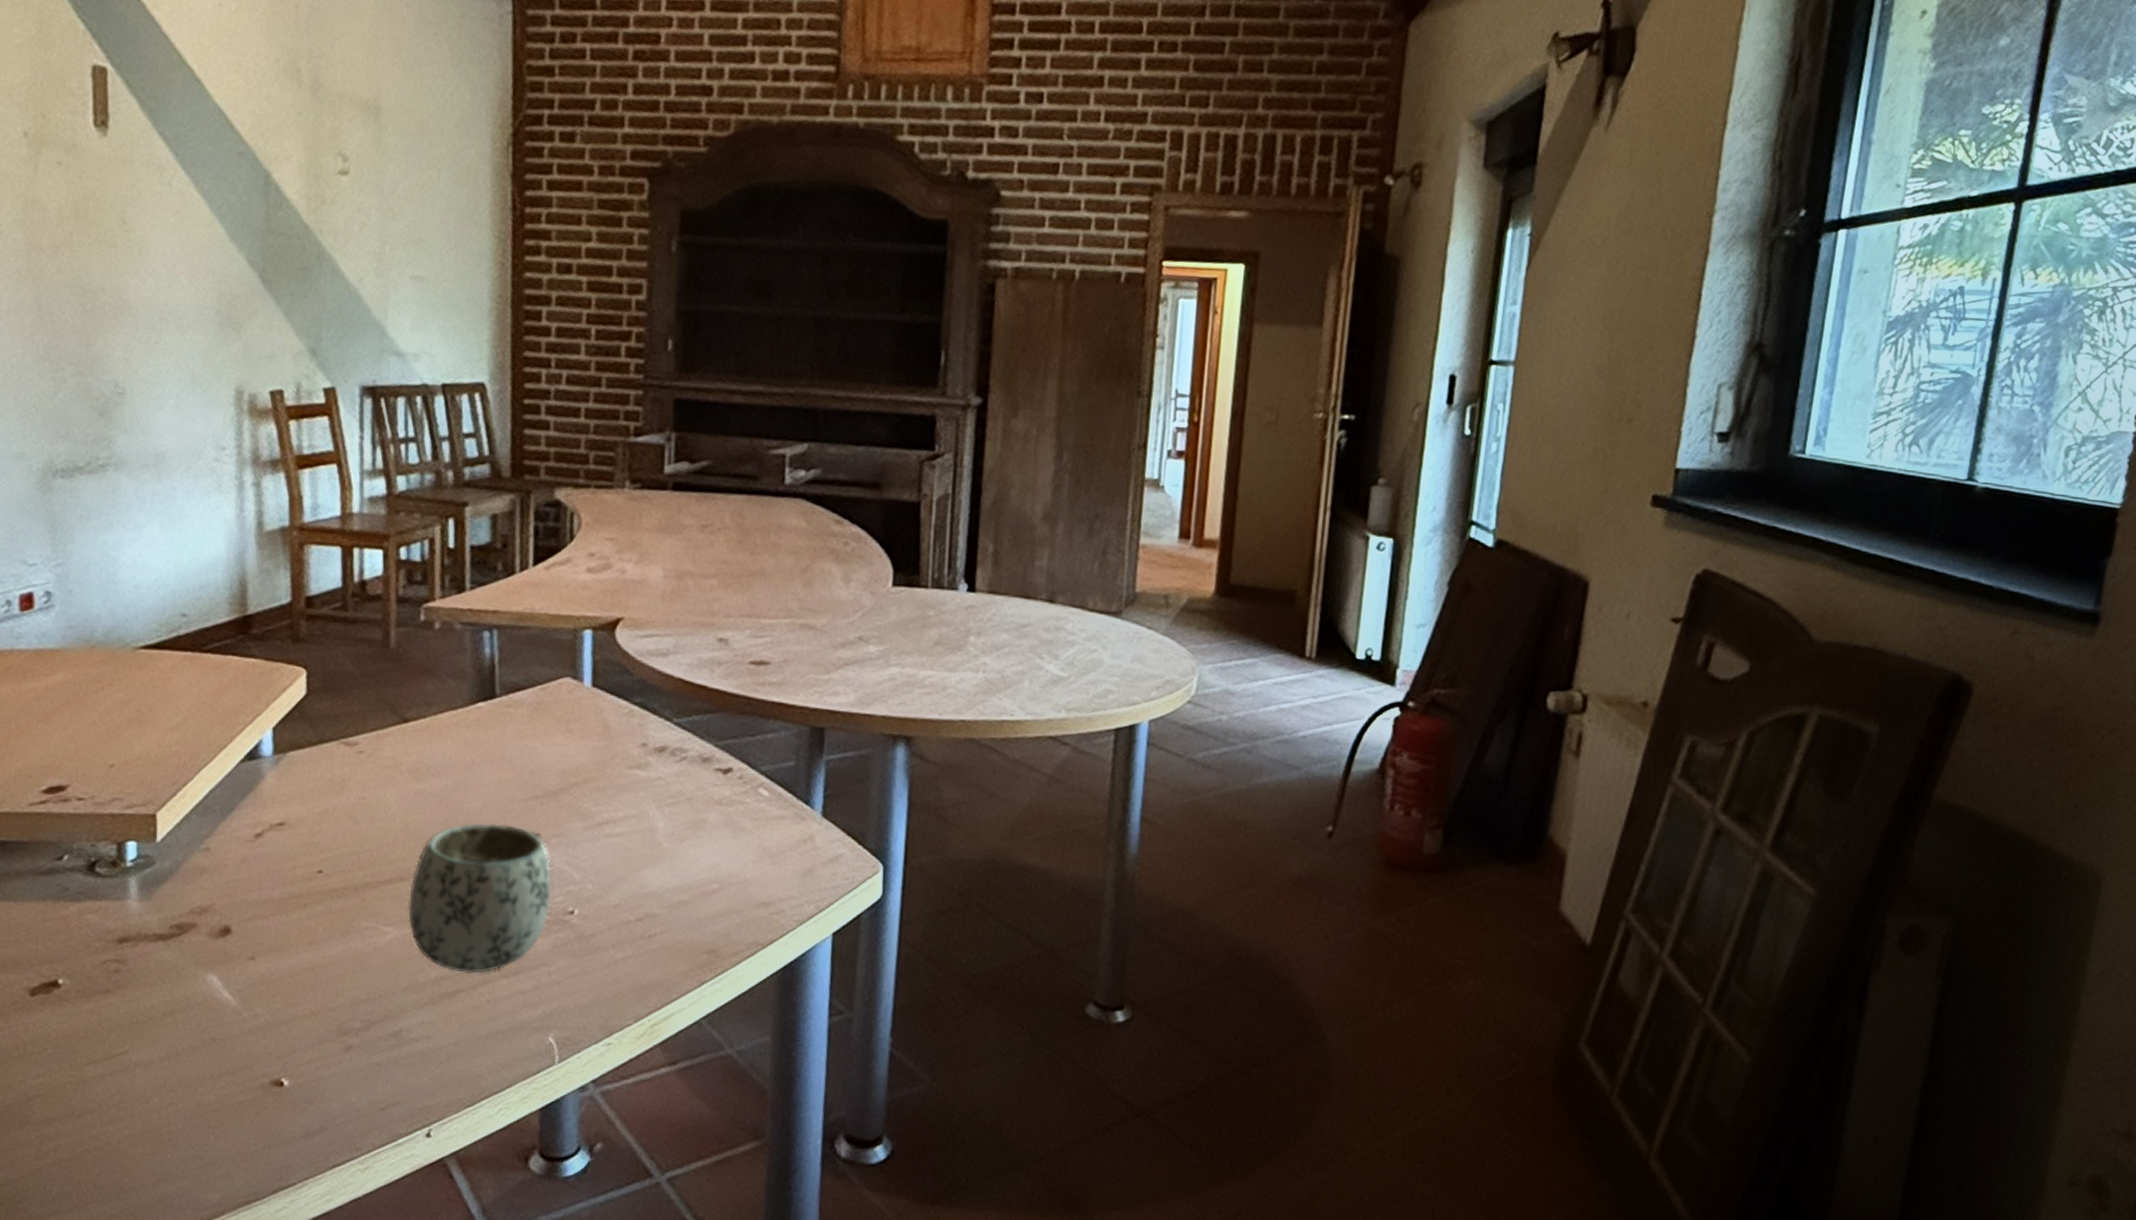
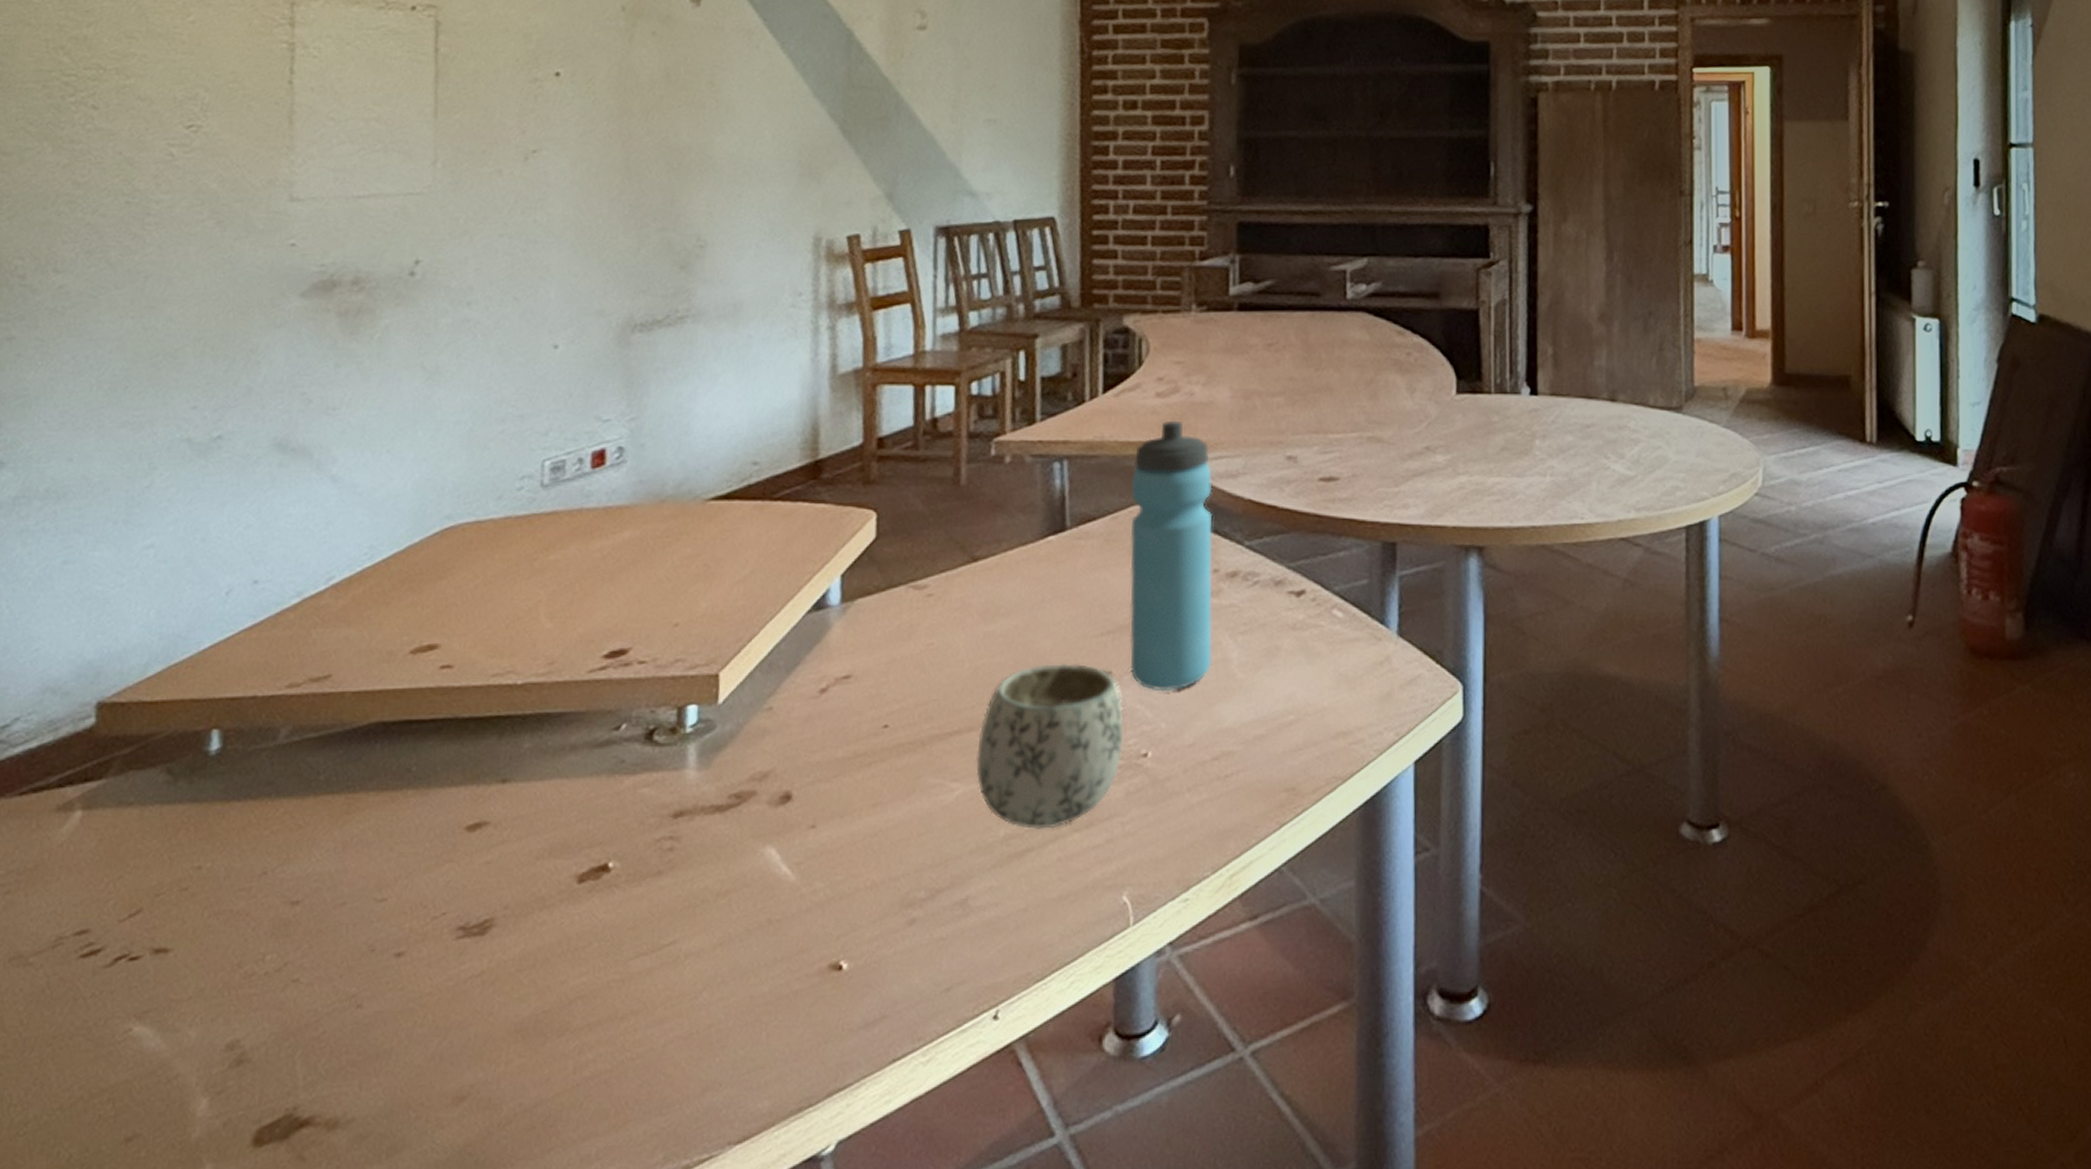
water bottle: none [557,596,643,855] -> present [1129,420,1213,692]

